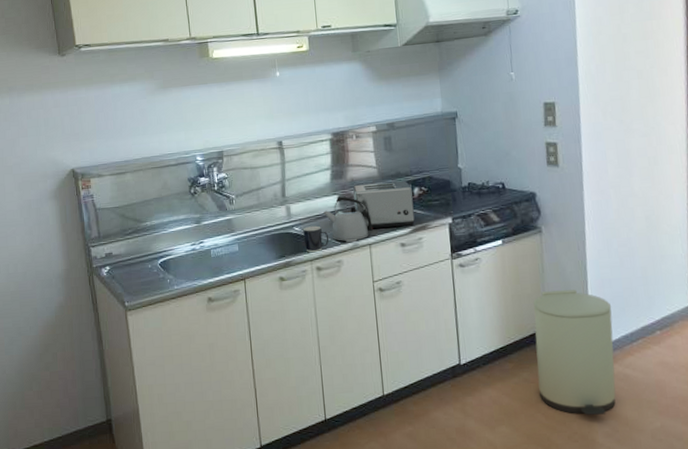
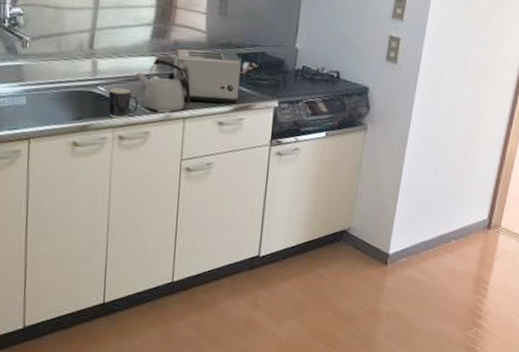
pedal bin: present [533,289,616,415] -> none [332,190,418,315]

